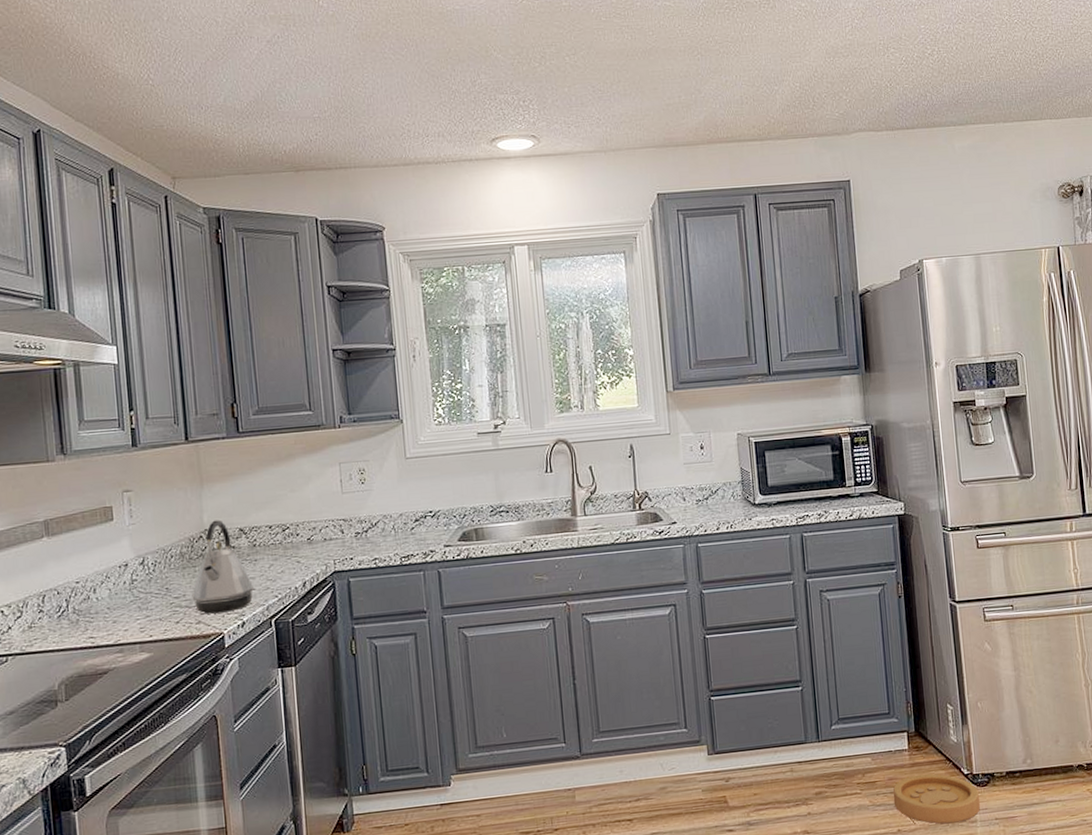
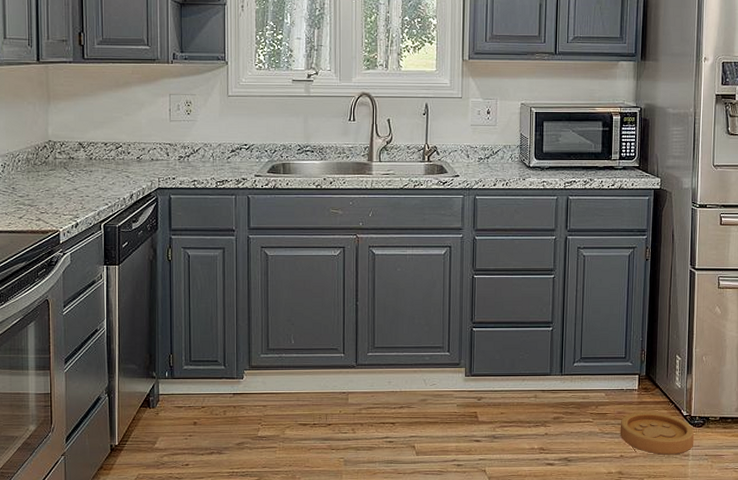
kettle: present [192,520,254,614] -> none [34,133,87,213]

